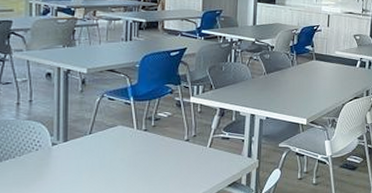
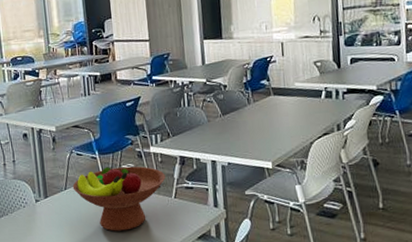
fruit bowl: none [99,114,203,178] -> present [72,166,166,232]

